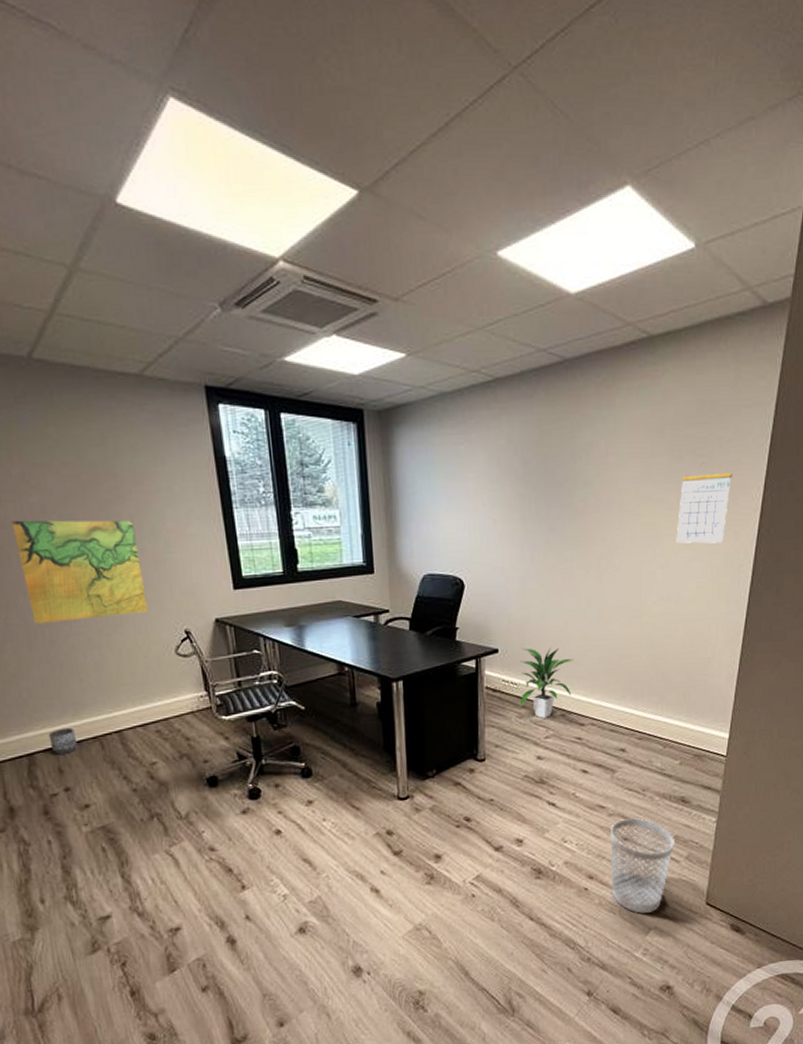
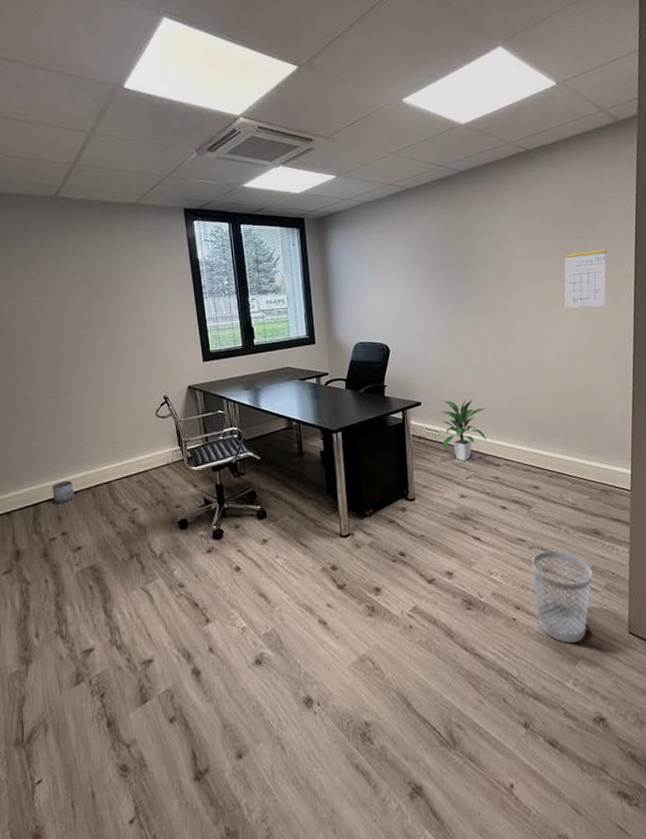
map: present [12,520,148,624] -> none [35,311,135,396]

